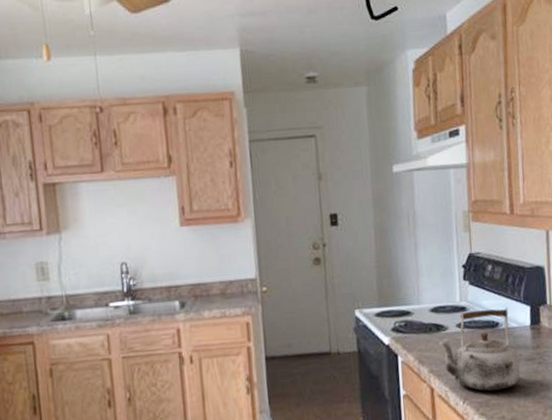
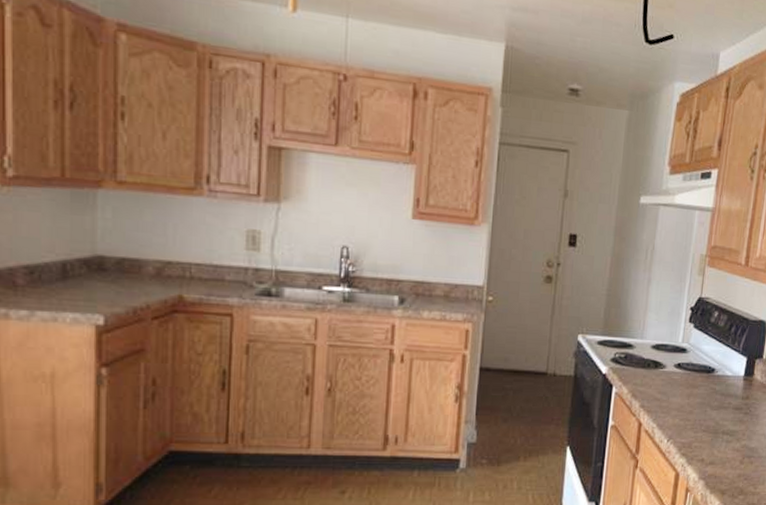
kettle: present [439,307,521,392] -> none [655,352,728,434]

